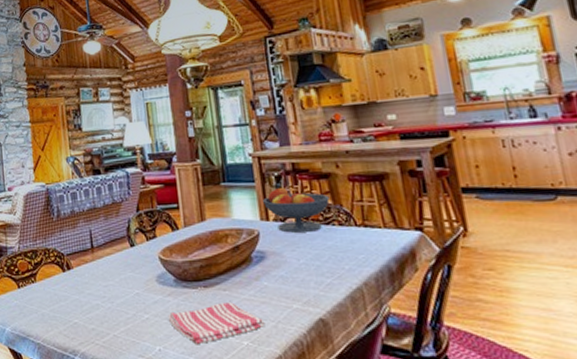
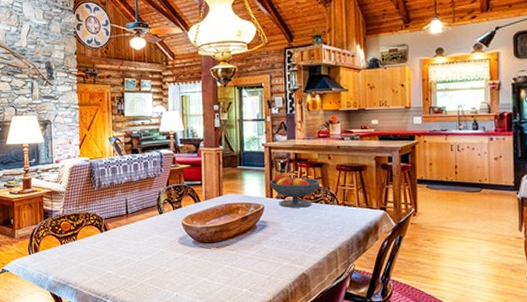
dish towel: present [168,302,265,345] -> none [185,260,261,292]

